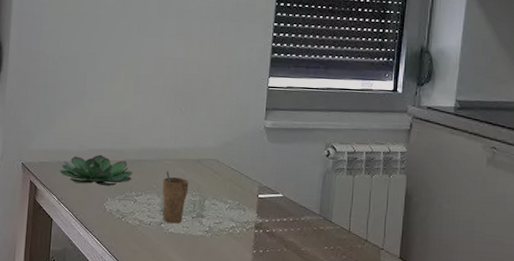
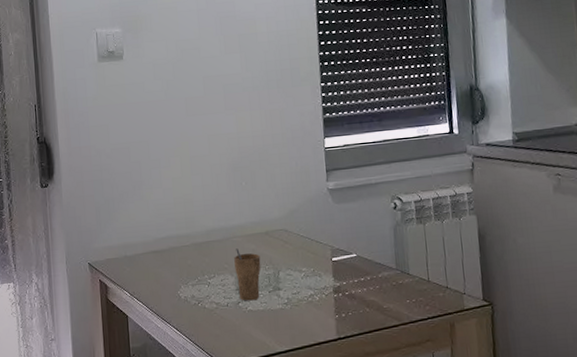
succulent plant: present [59,154,133,187] -> none [128,242,203,275]

